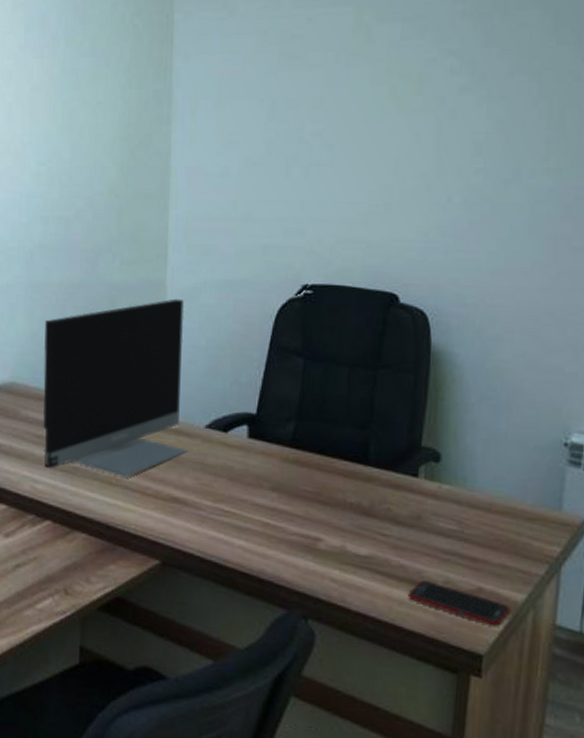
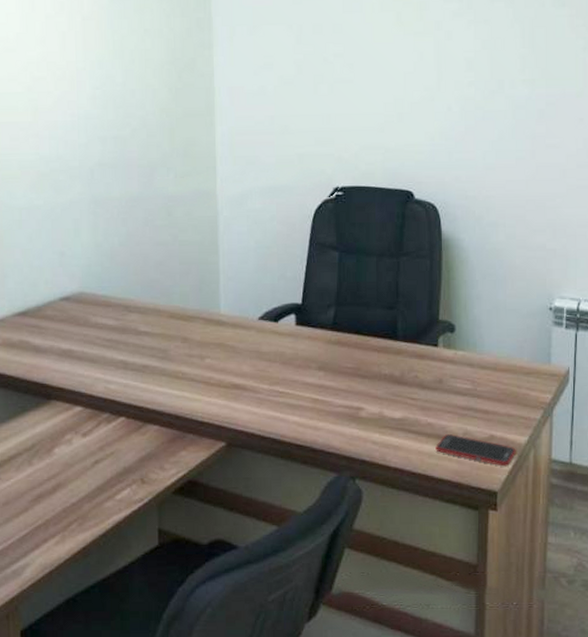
monitor: present [42,298,188,478] -> none [108,205,244,371]

